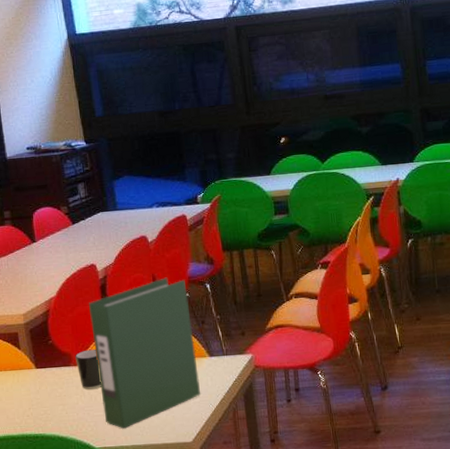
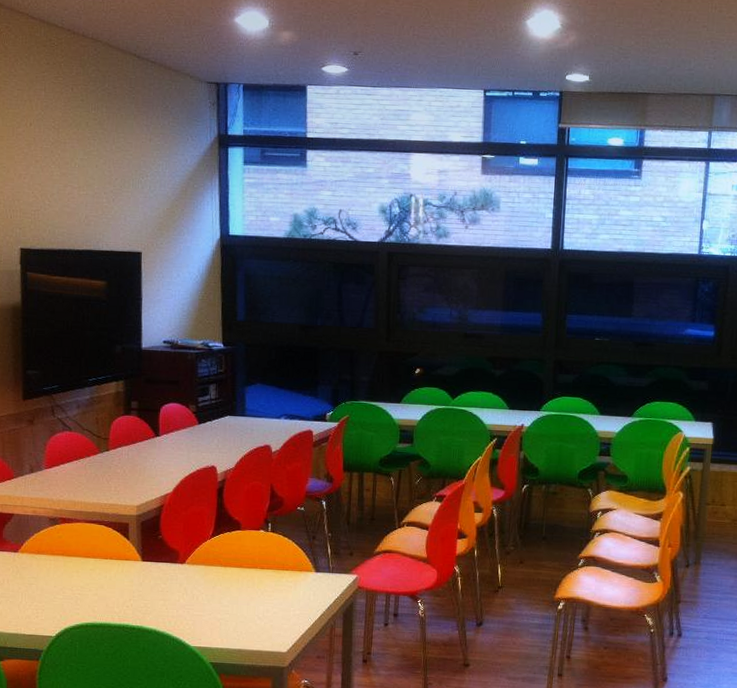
mug: present [75,349,101,390] -> none [183,549,205,589]
binder: present [88,277,200,429] -> none [202,489,303,631]

